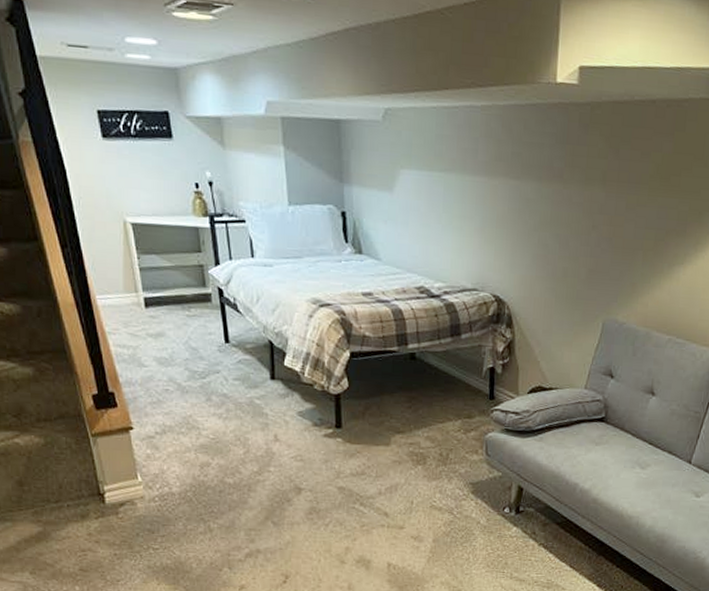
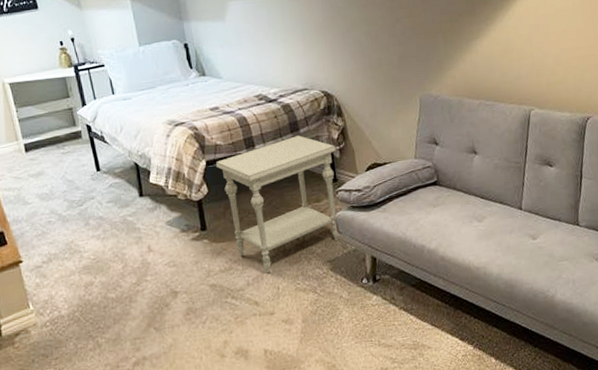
side table: none [360,341,499,485] -> present [215,135,339,273]

